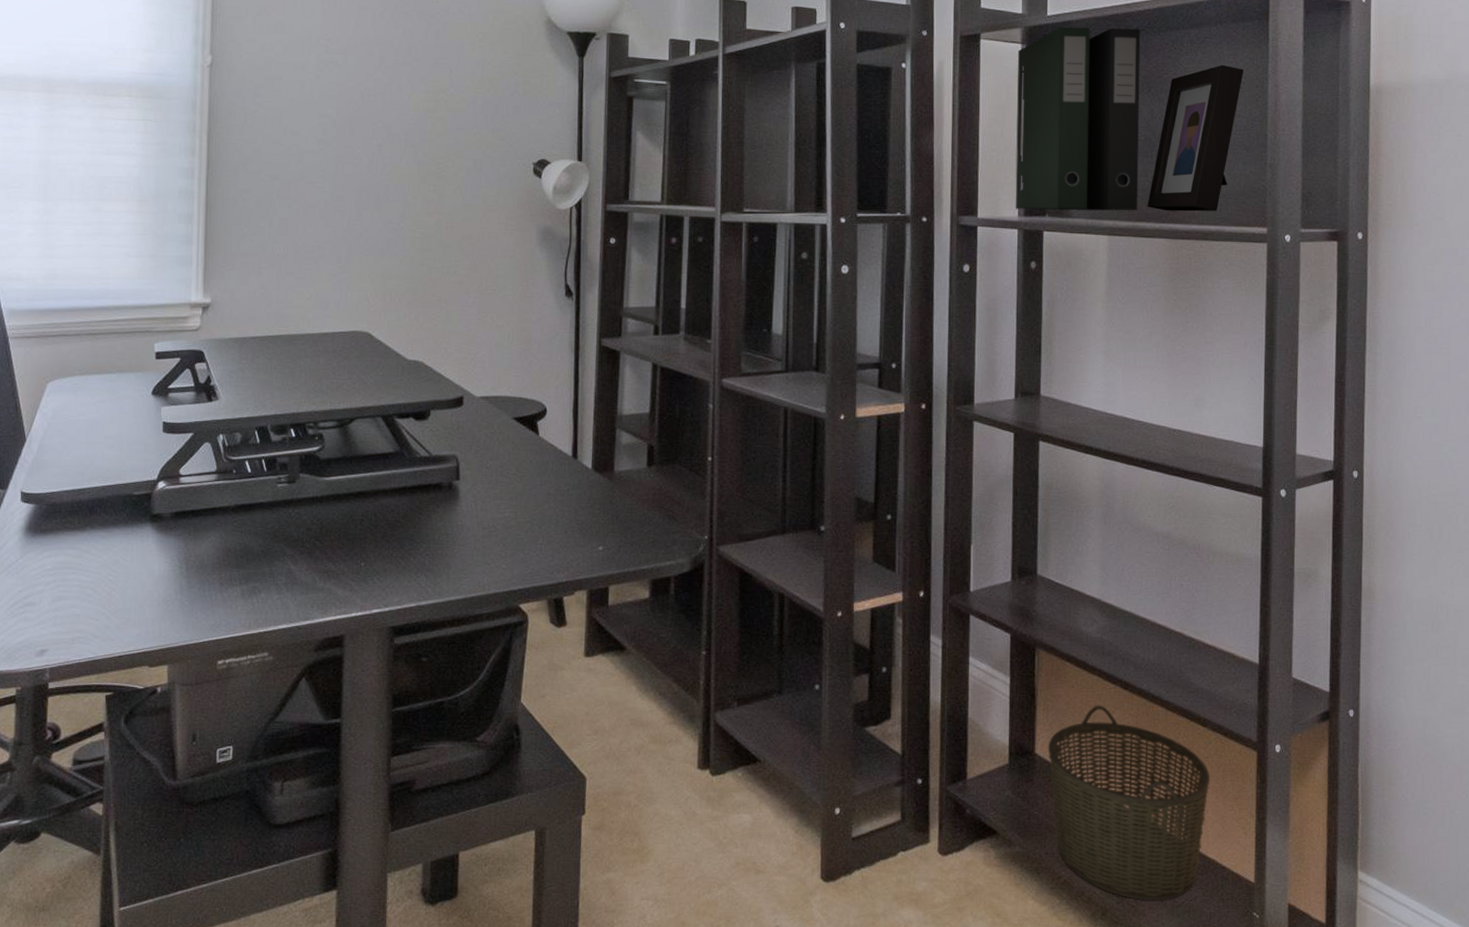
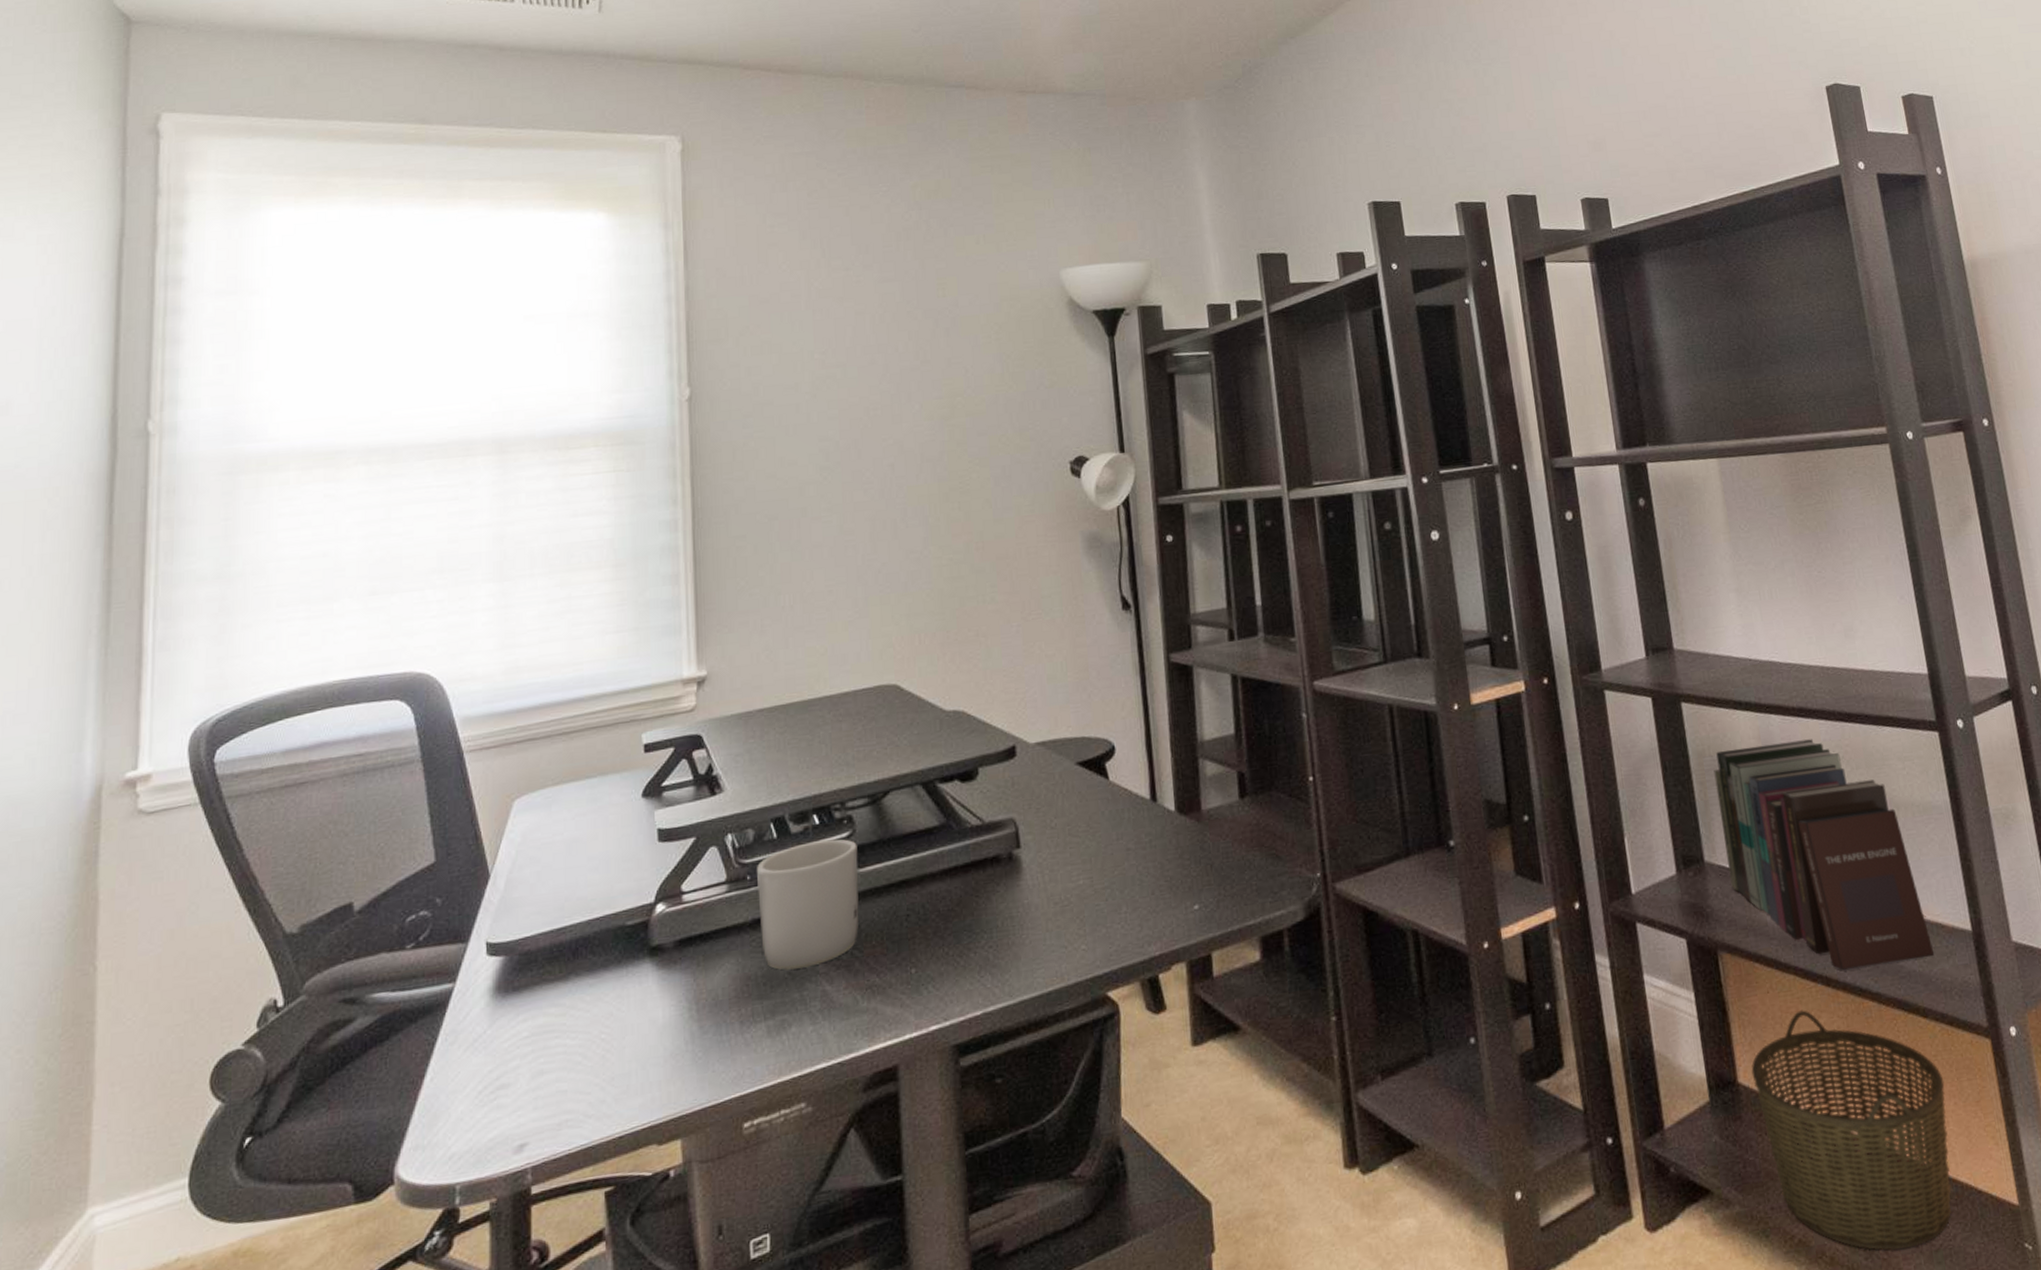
mug: none [241,450,325,549] -> present [757,838,859,971]
binder: present [1015,27,1141,211] -> none [1587,230,1745,443]
books: none [1057,486,1223,680] -> present [1714,739,1935,970]
picture frame: present [1147,64,1244,212] -> none [1753,257,1835,423]

